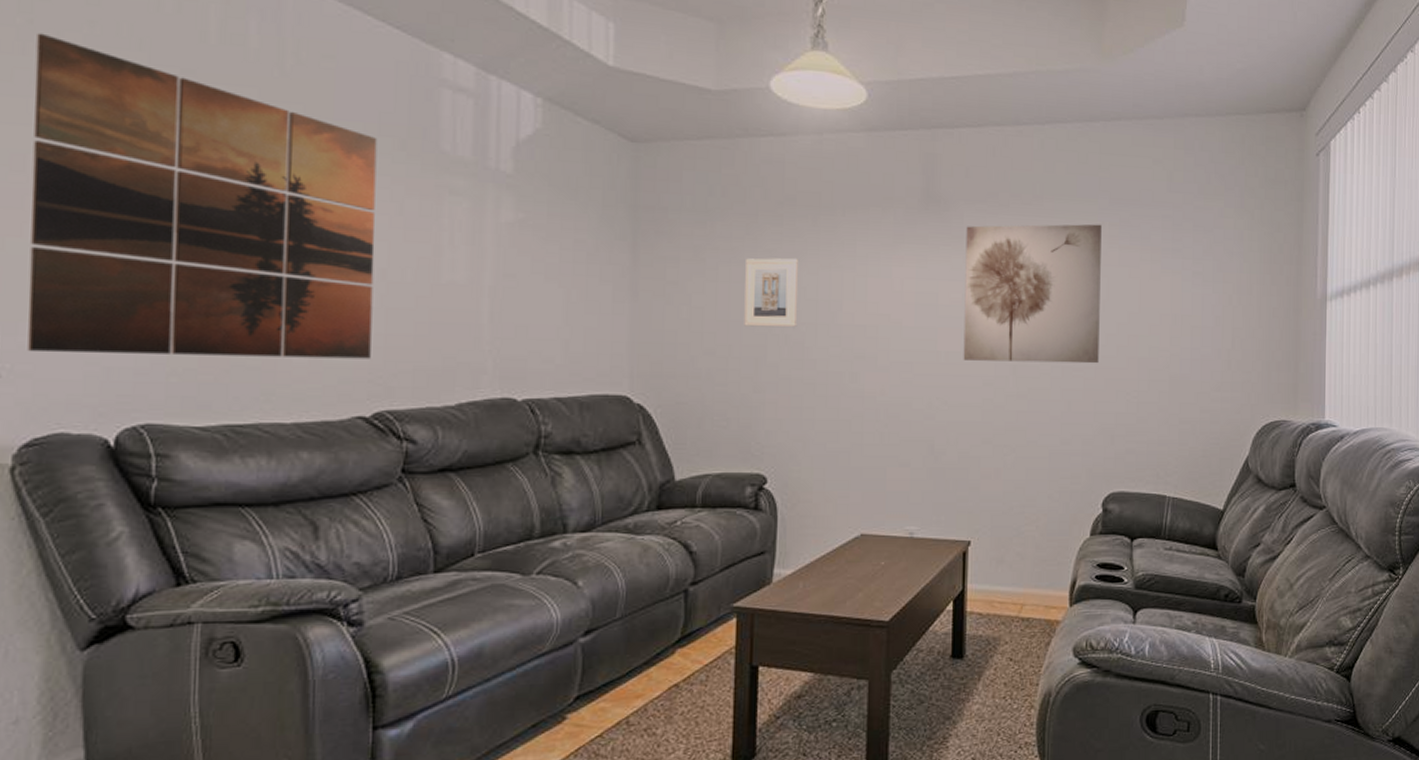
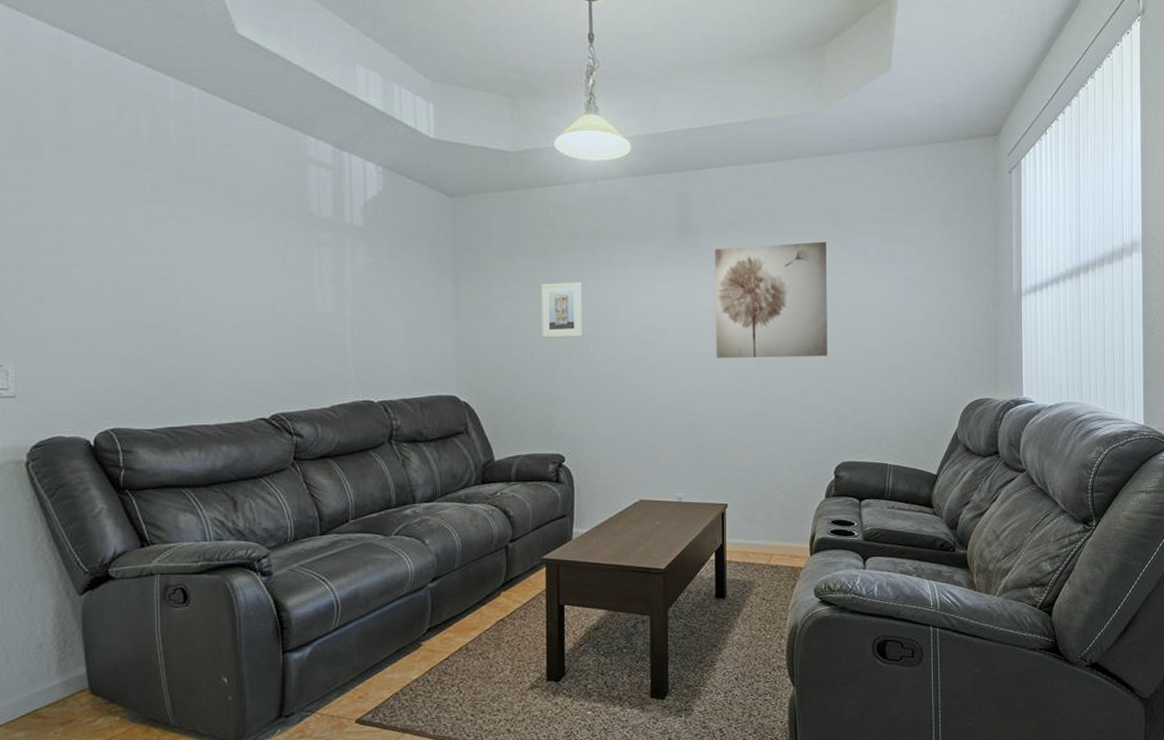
wall art: present [28,32,377,359] -> none [26,142,267,378]

